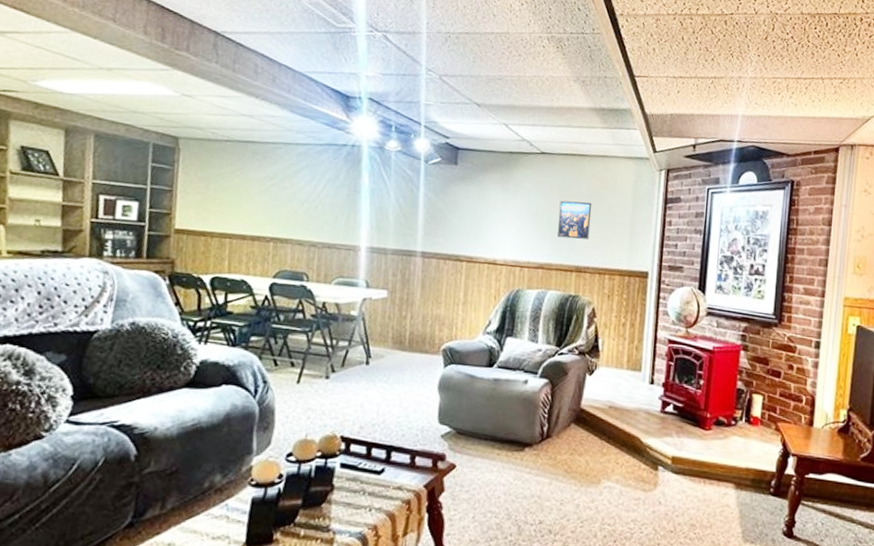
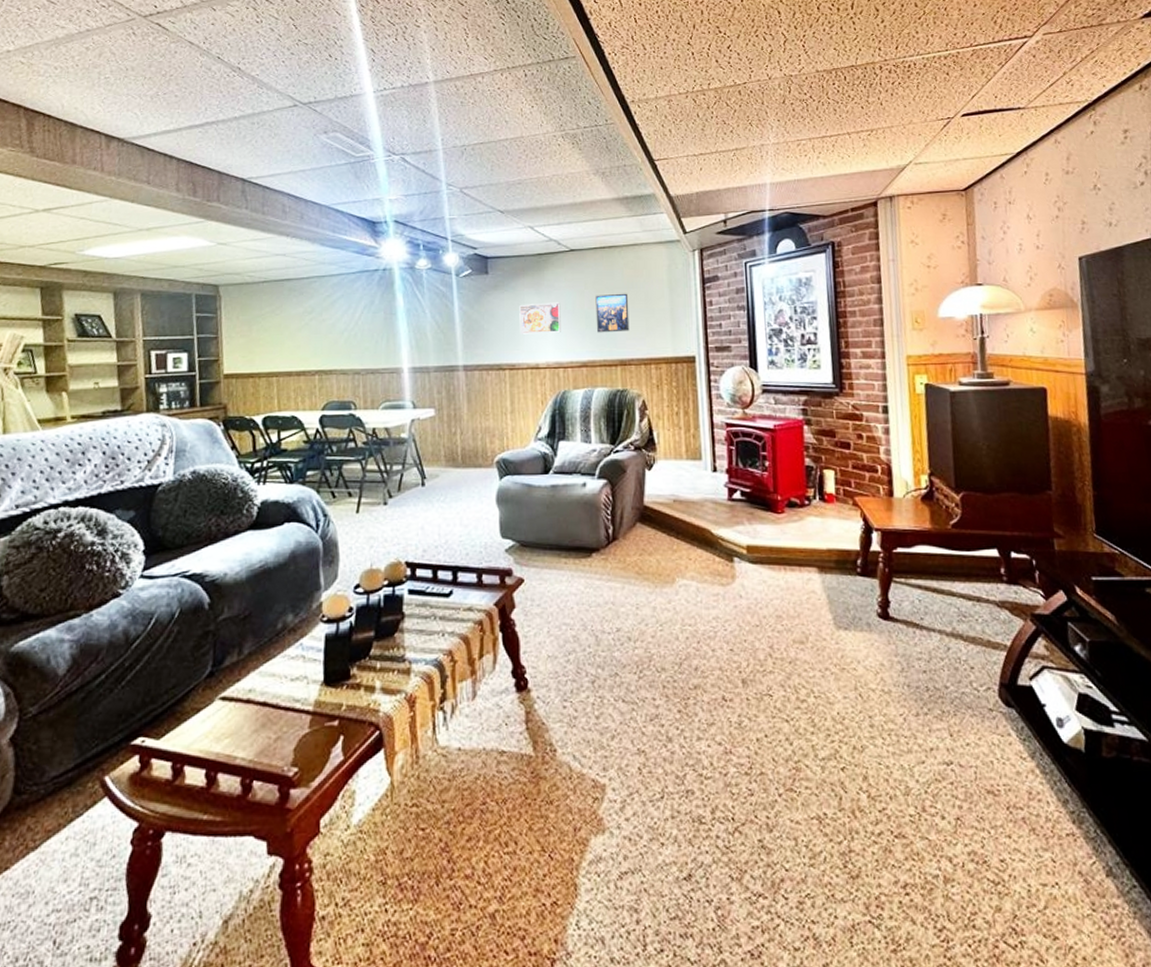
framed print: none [481,199,525,232] -> present [519,302,561,334]

